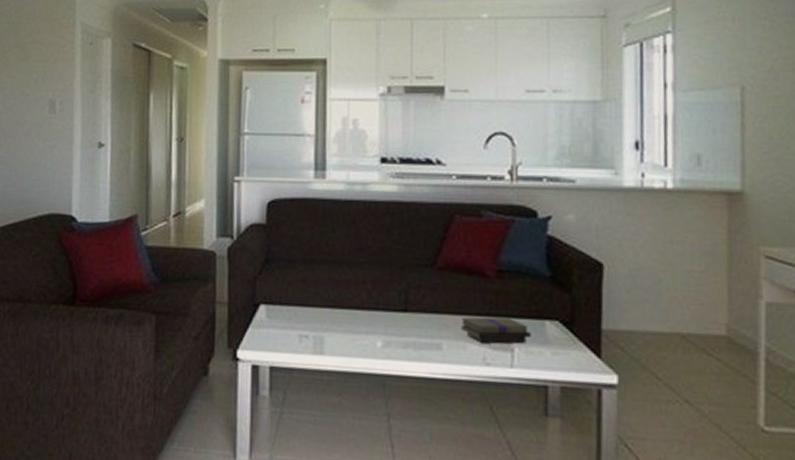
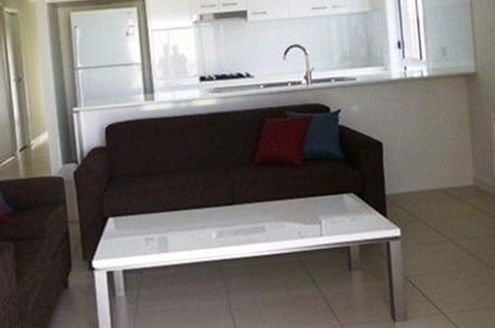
books: present [460,317,531,344] -> none [278,196,334,221]

